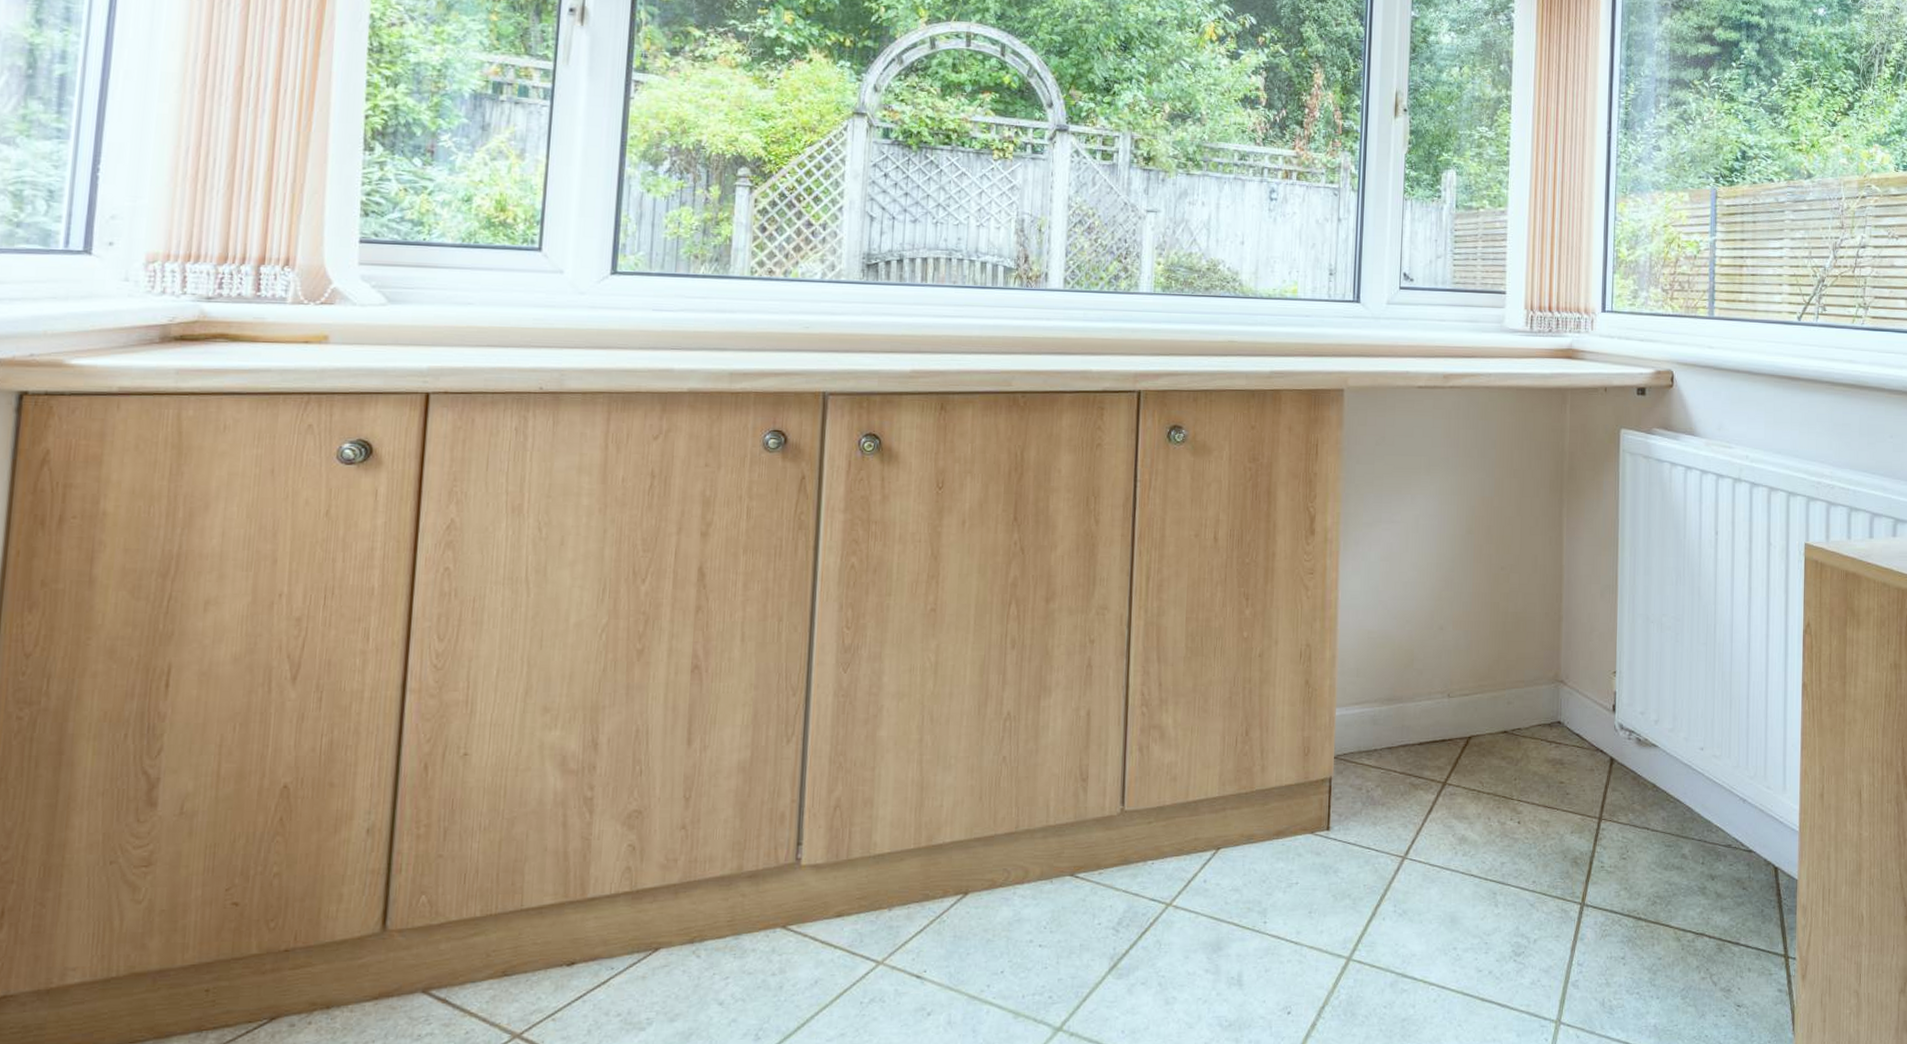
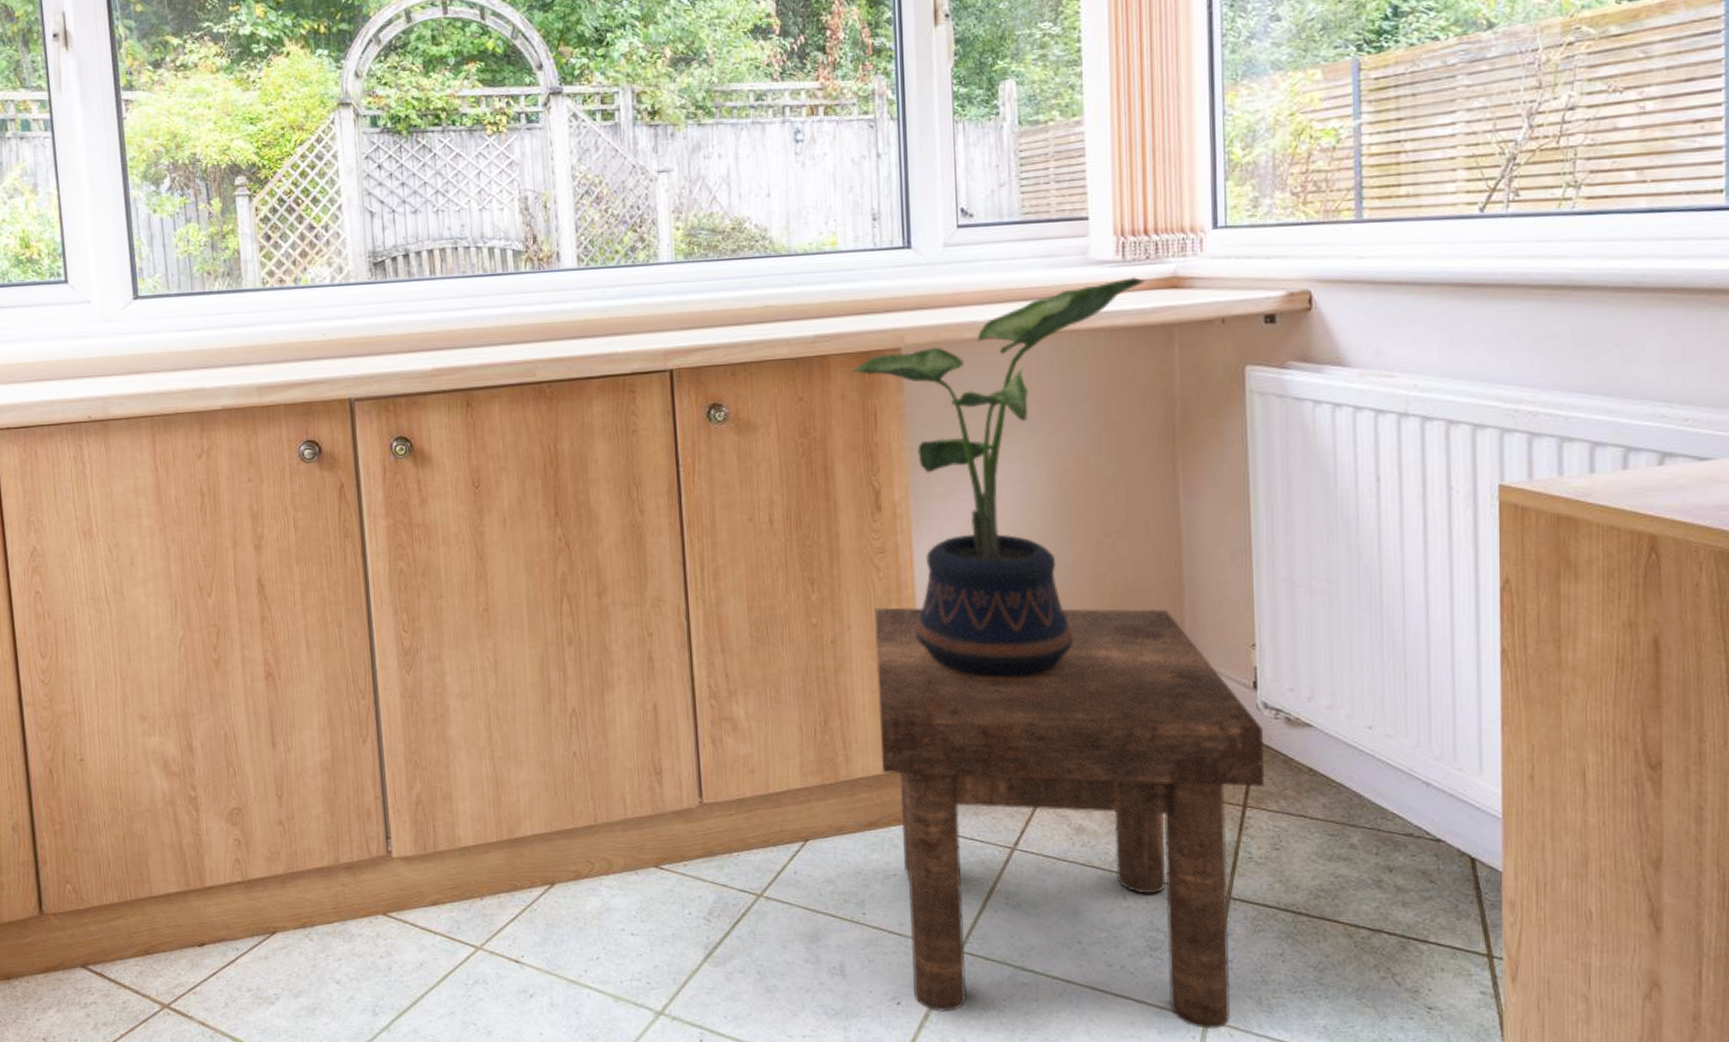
stool: none [1293,625,1618,1032] -> present [874,607,1264,1030]
potted plant: none [1299,346,1548,695] -> present [851,277,1147,678]

